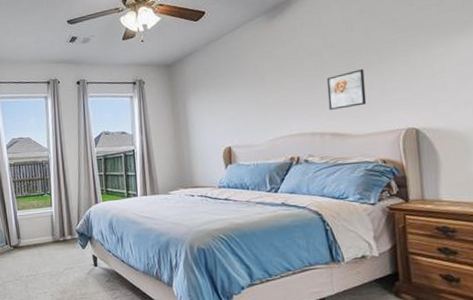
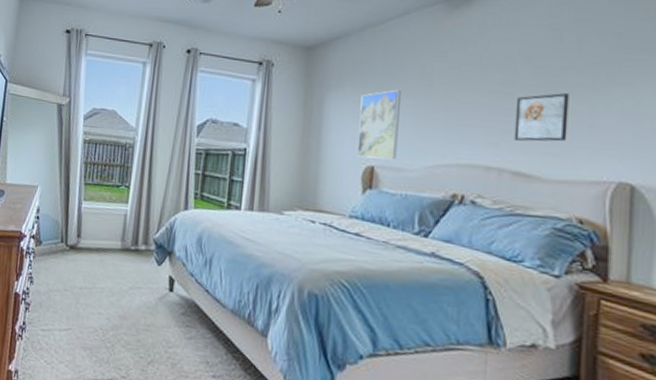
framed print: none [213,86,246,142] -> present [357,89,401,160]

